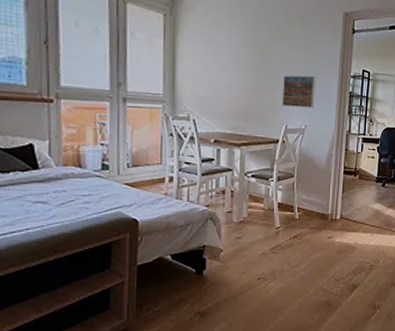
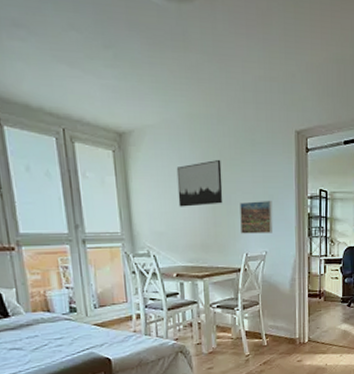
wall art: none [223,32,269,76] -> present [176,160,223,207]

